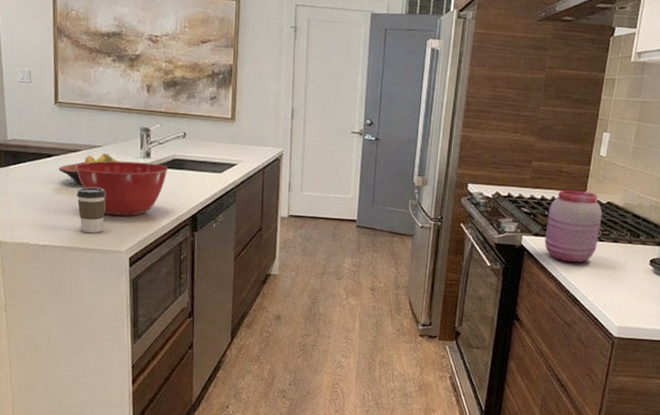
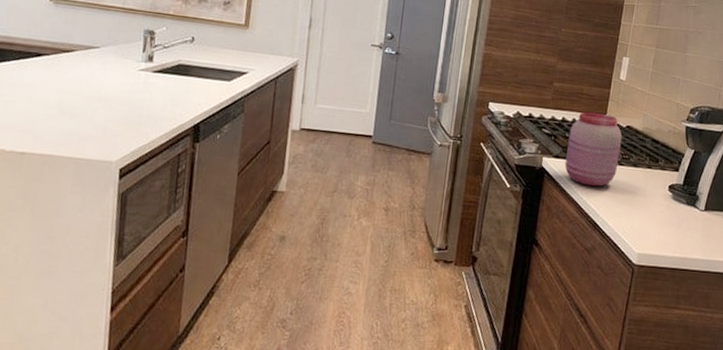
fruit bowl: present [58,153,121,186] -> none [47,55,120,89]
mixing bowl: present [74,160,169,217] -> none [66,63,172,124]
coffee cup: present [76,187,106,234] -> none [65,90,99,141]

